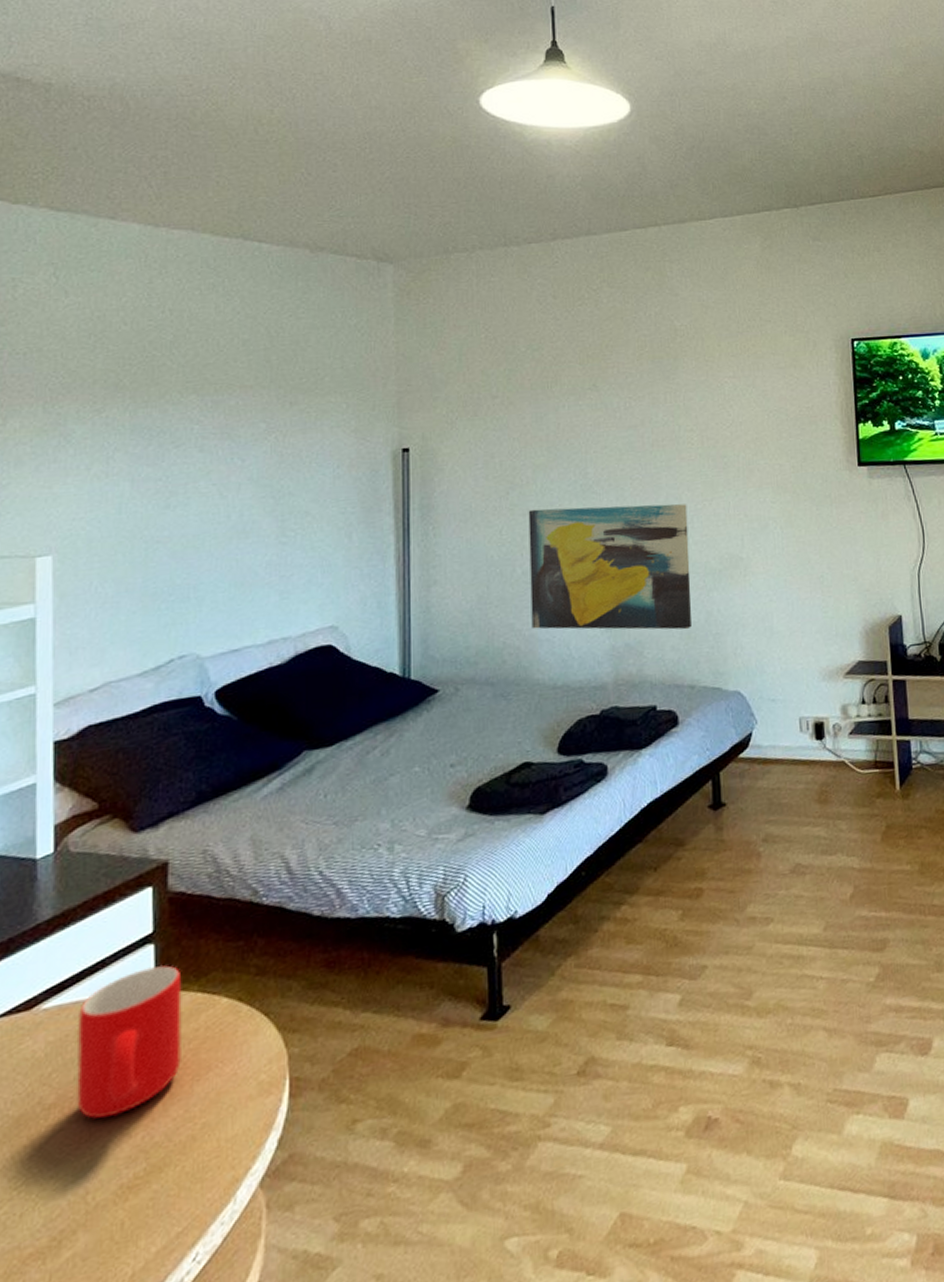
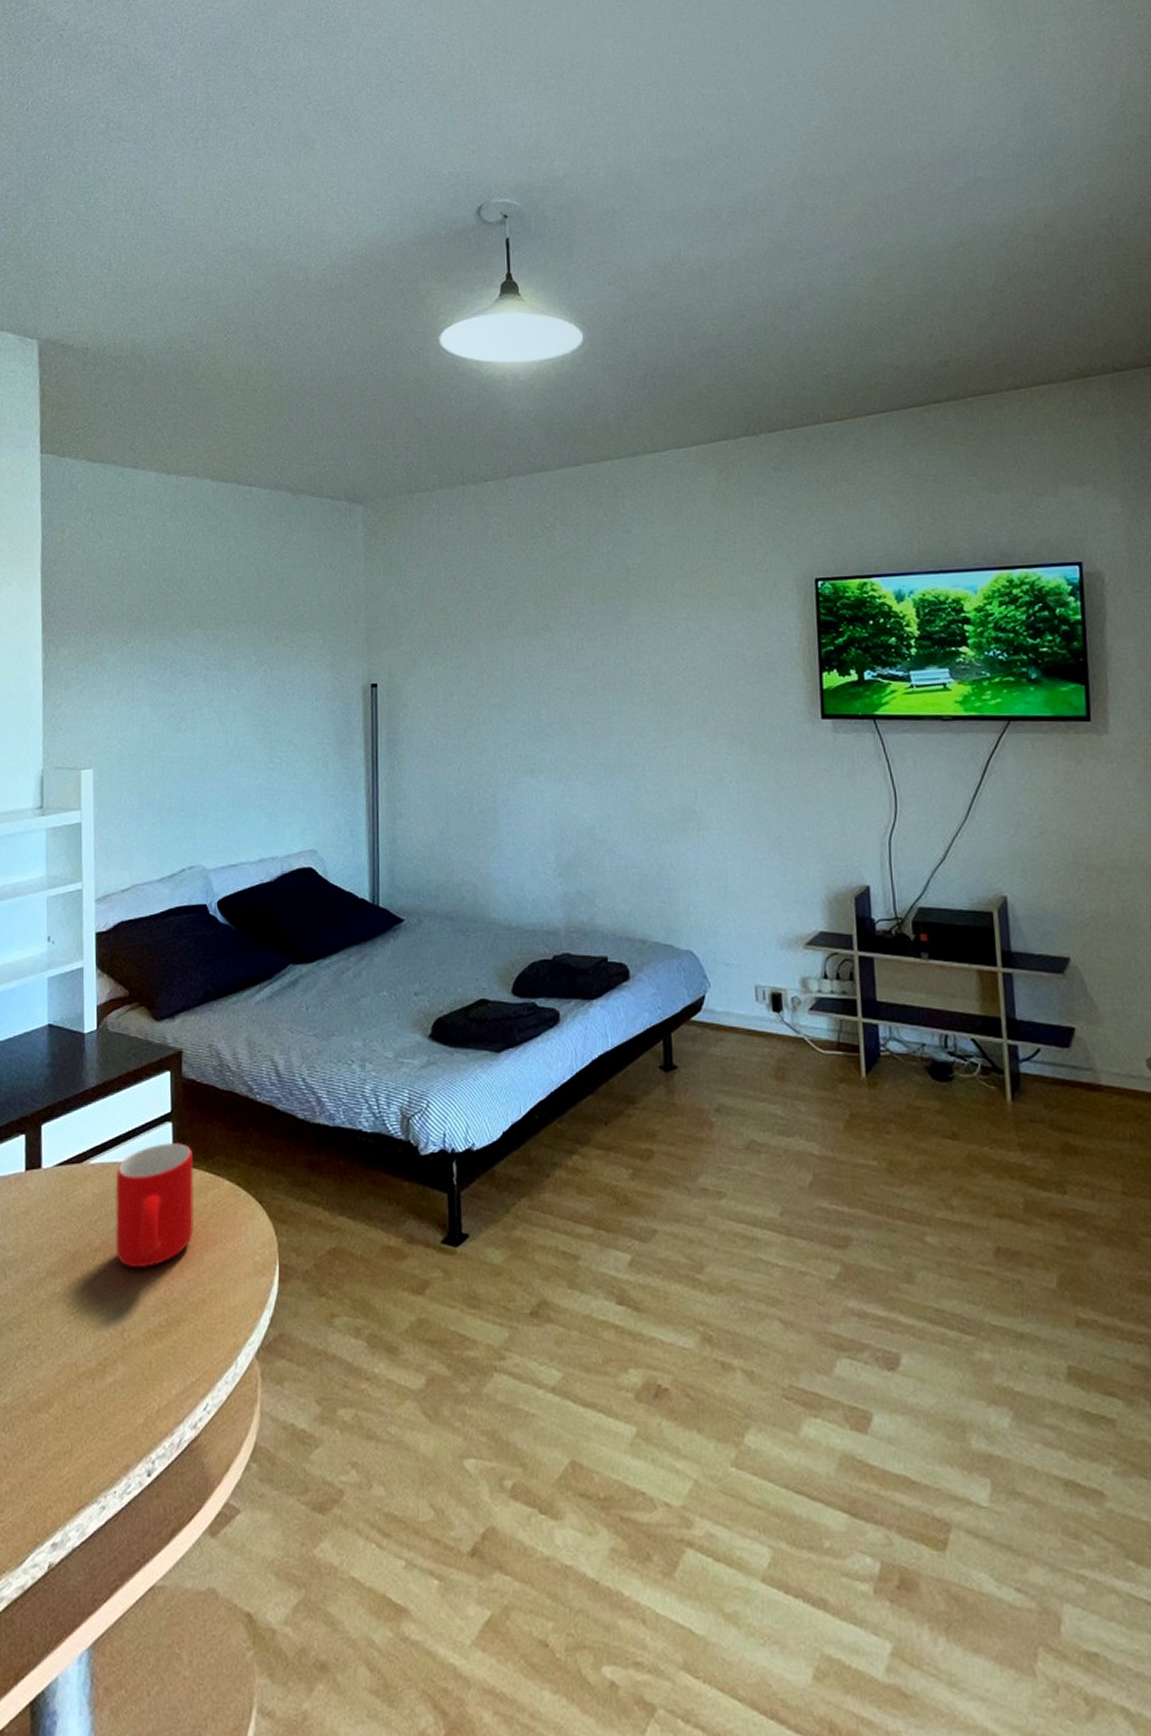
wall art: present [528,504,692,630] -> none [485,748,643,882]

